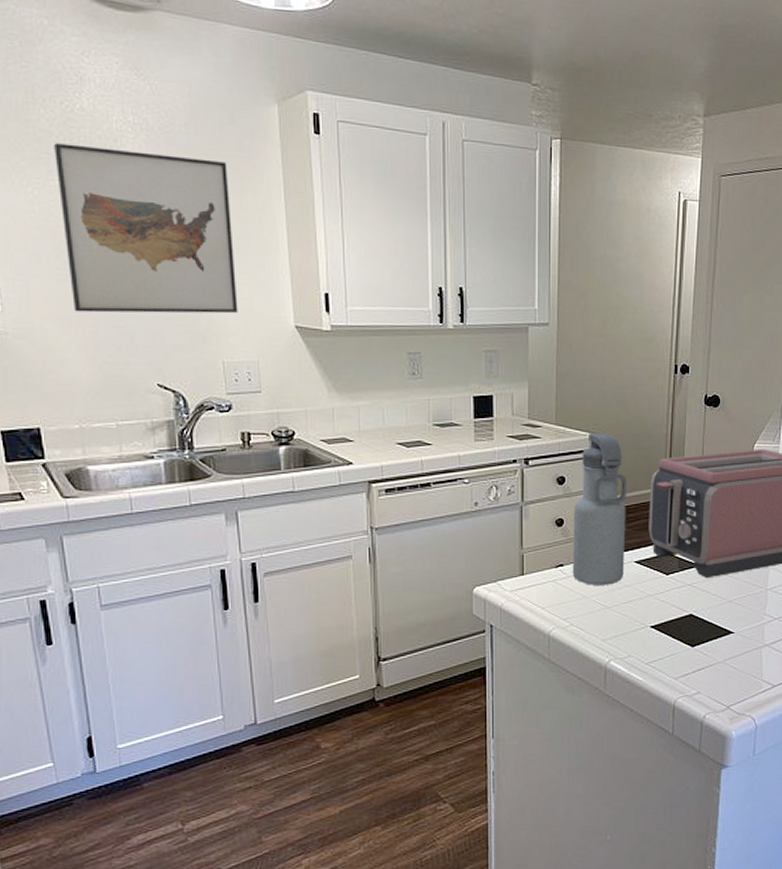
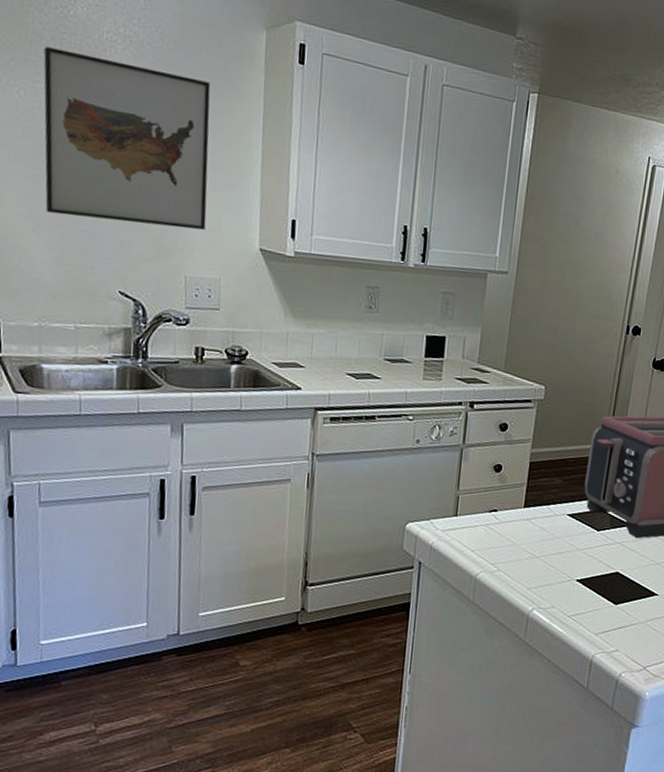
water bottle: present [572,432,628,585] -> none [505,383,569,535]

